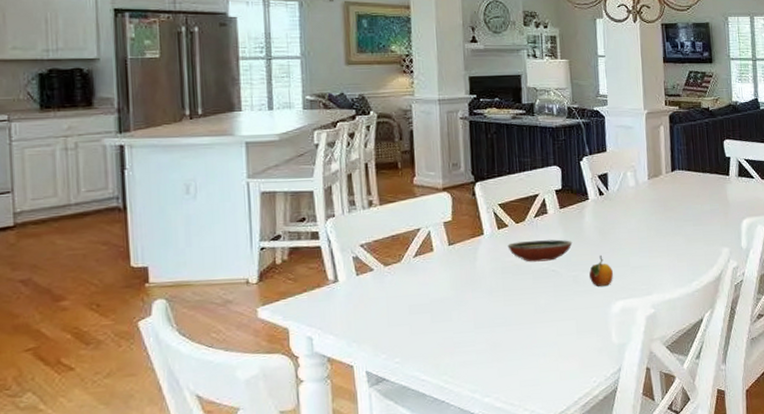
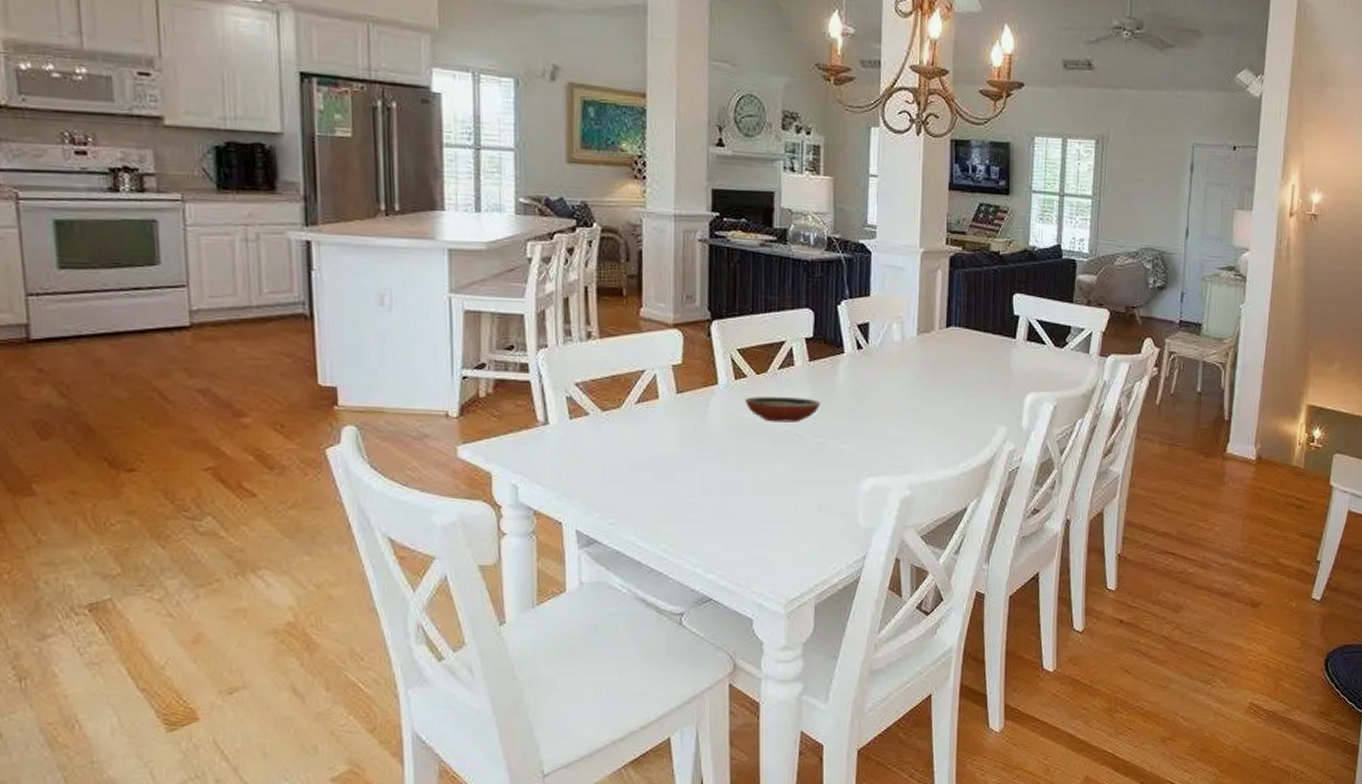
fruit: present [588,254,613,286] -> none [837,420,866,458]

